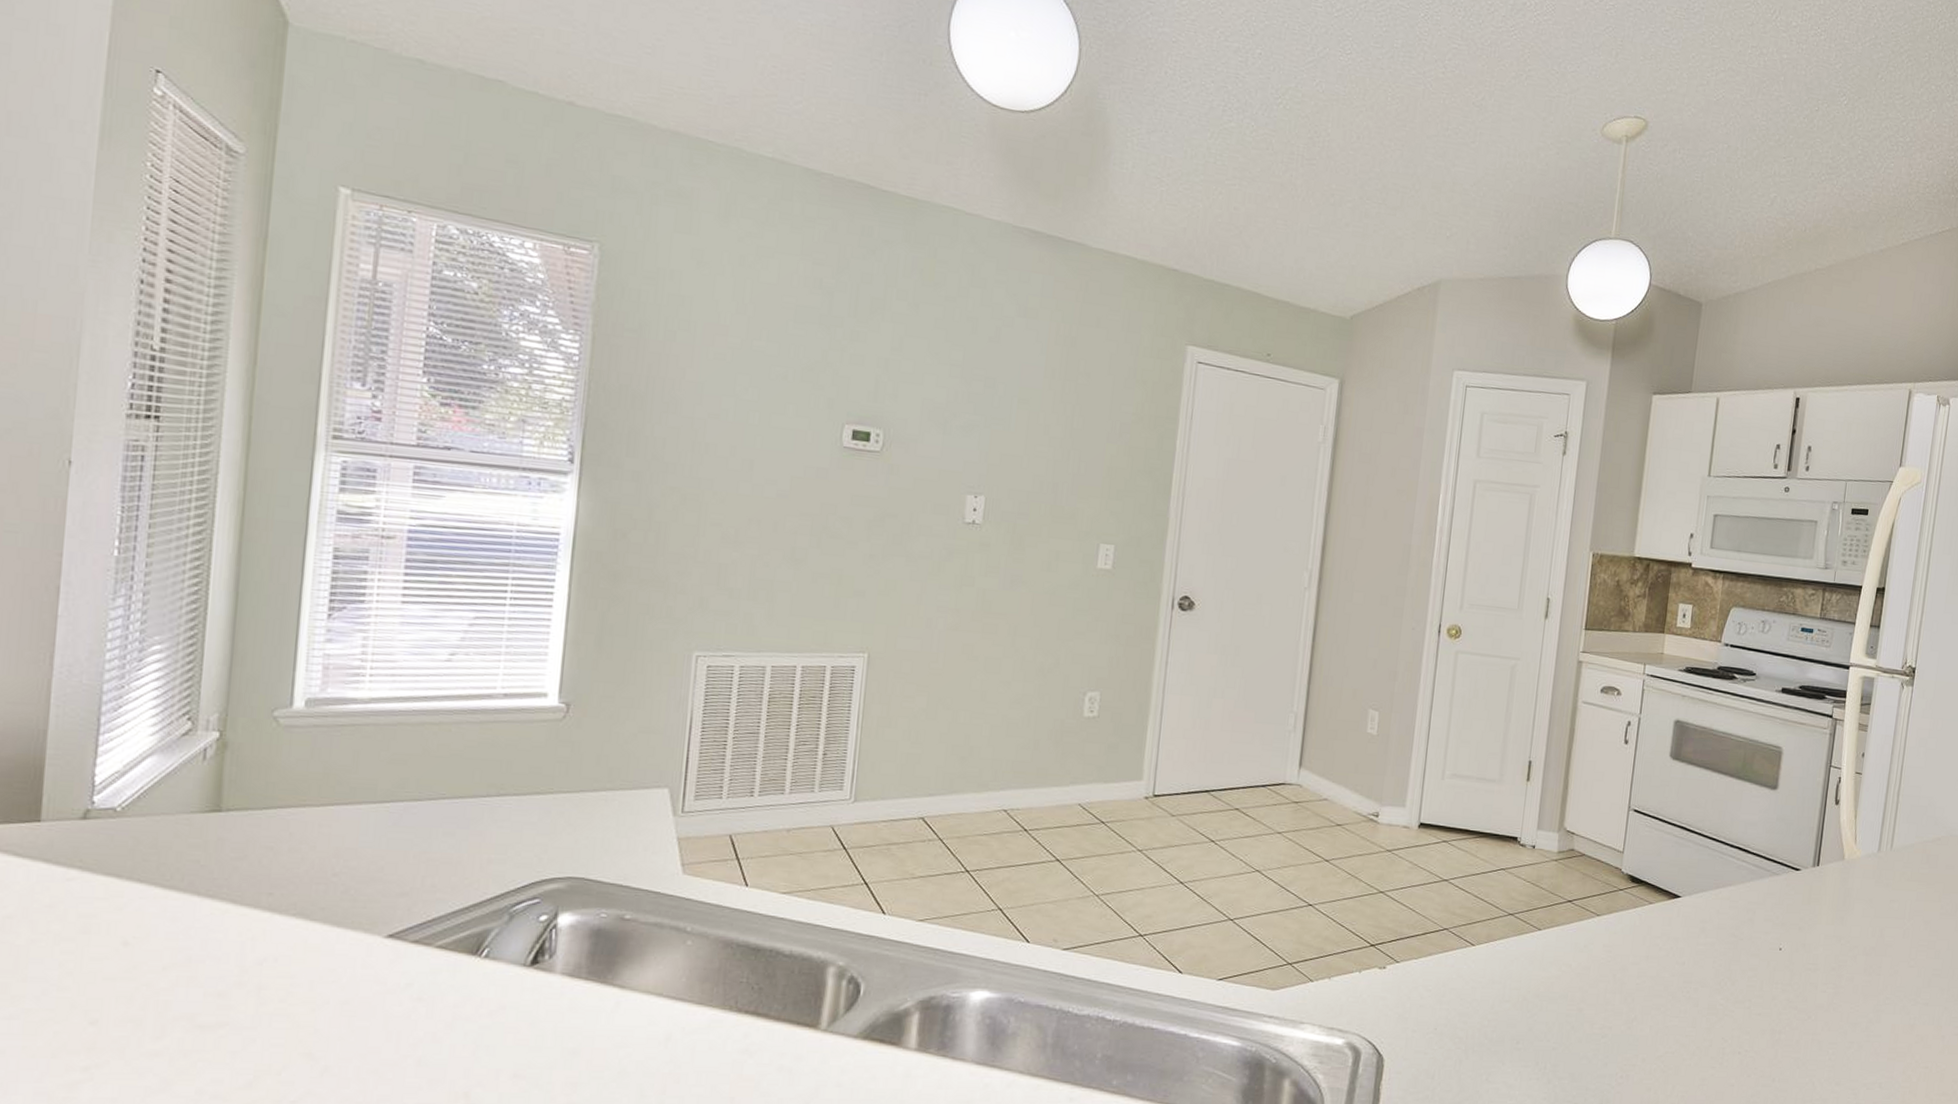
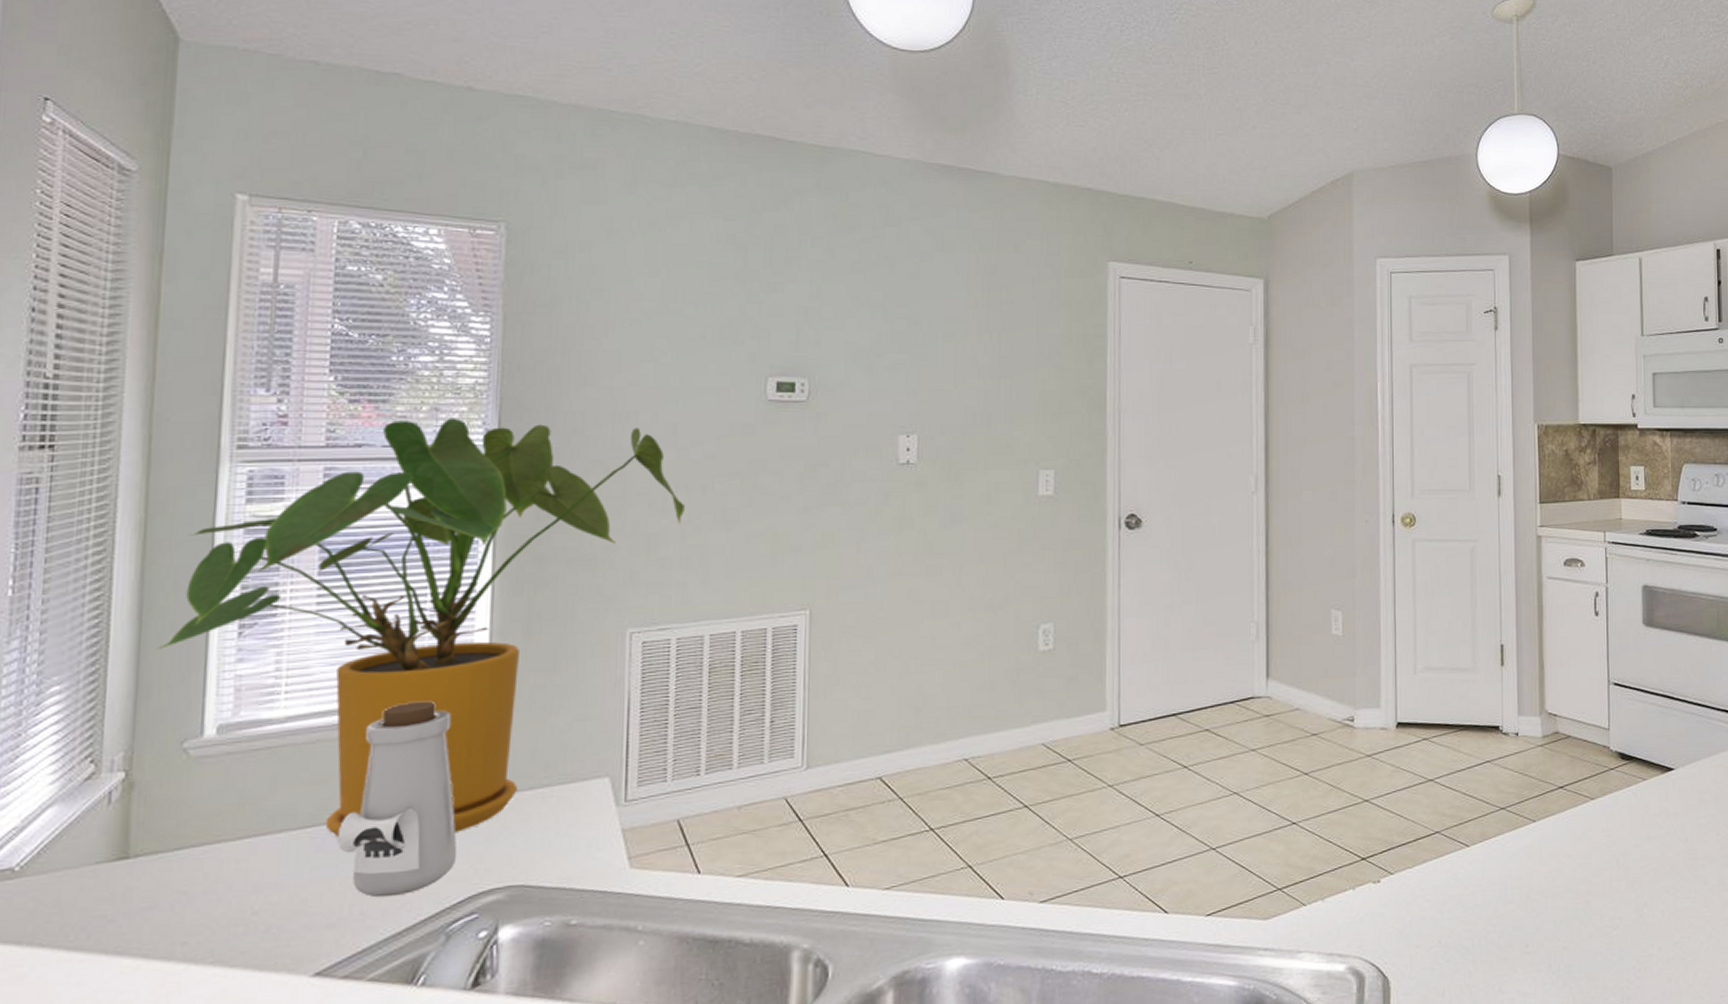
house plant: none [252,427,756,823] -> present [158,418,685,837]
bottle: none [413,697,524,875] -> present [337,701,458,898]

